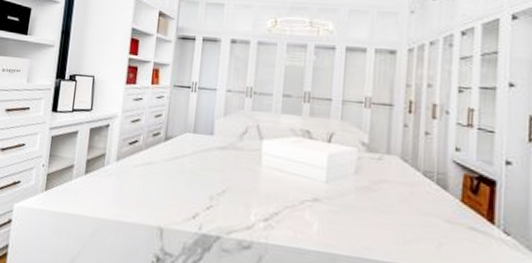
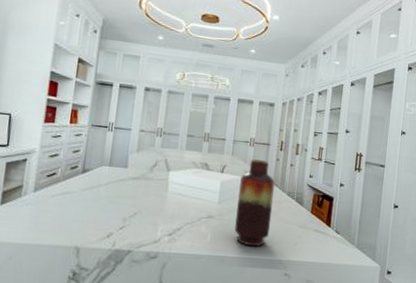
vase: none [350,125,404,245] -> present [234,159,275,247]

